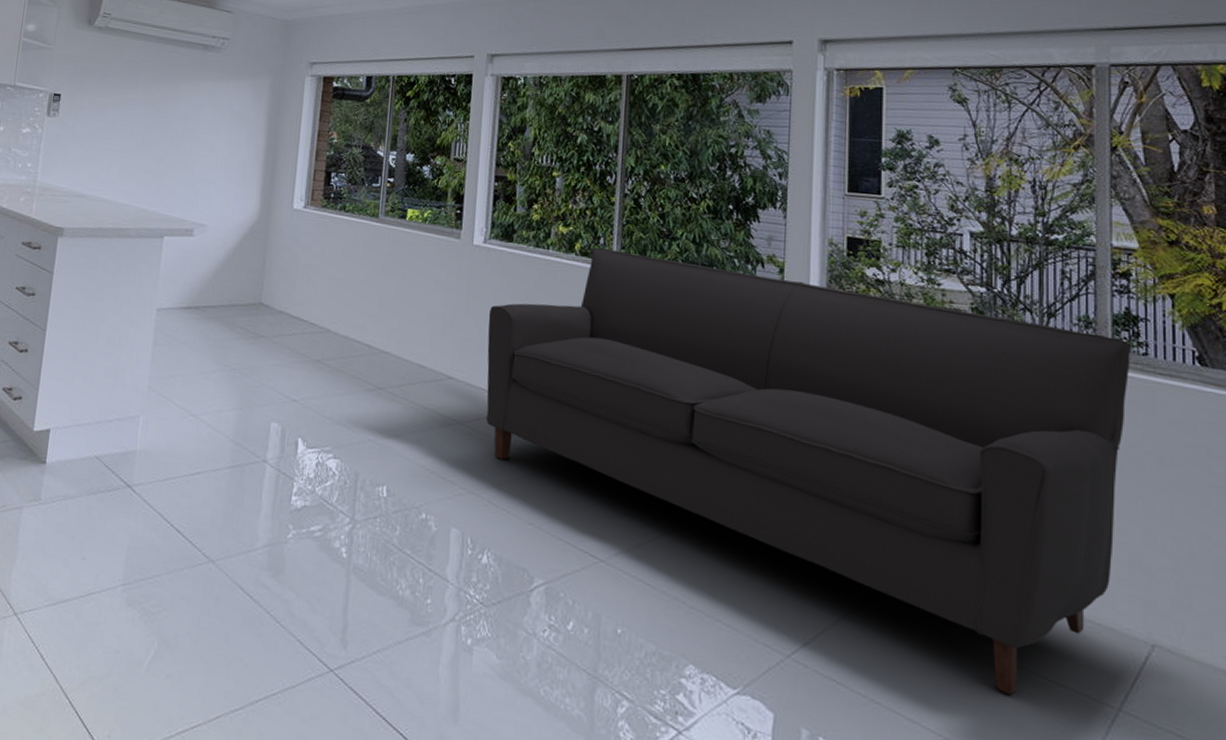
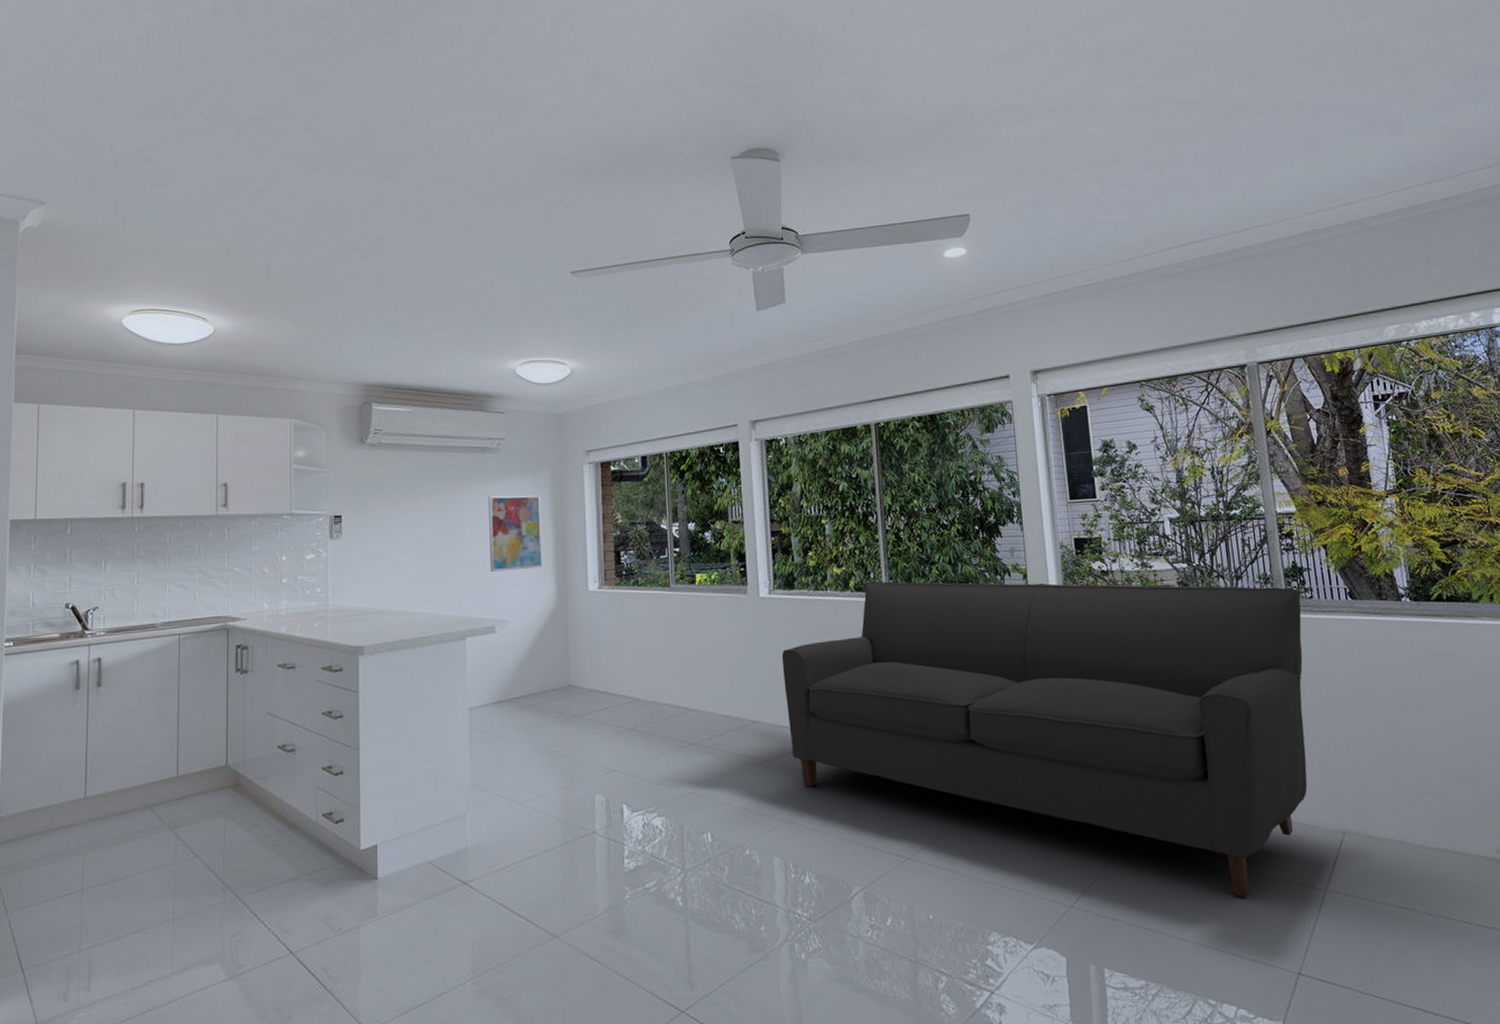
wall art: none [197,95,257,177] -> present [488,495,543,572]

